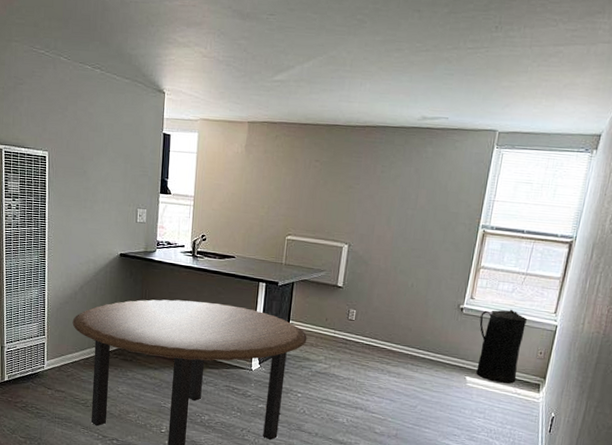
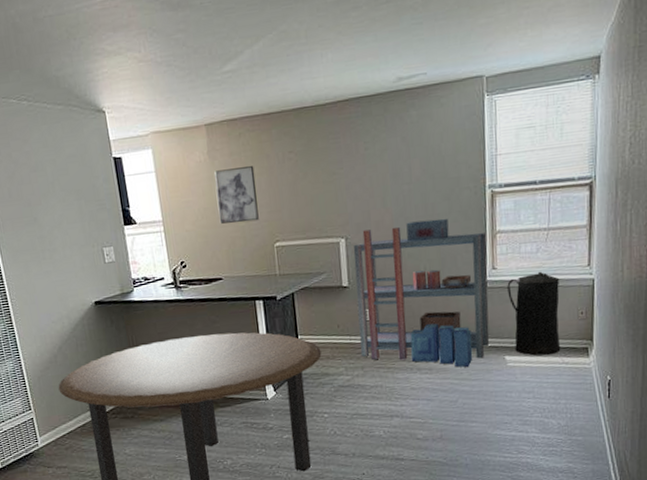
wall art: none [243,163,283,214] -> present [214,166,259,224]
shelving unit: none [341,241,472,380] -> present [353,218,490,368]

